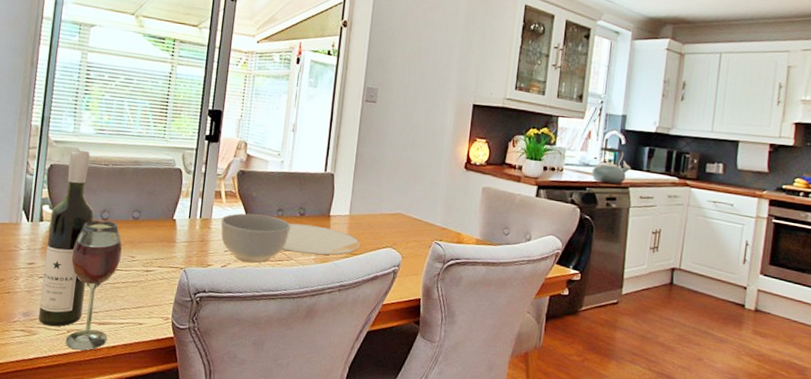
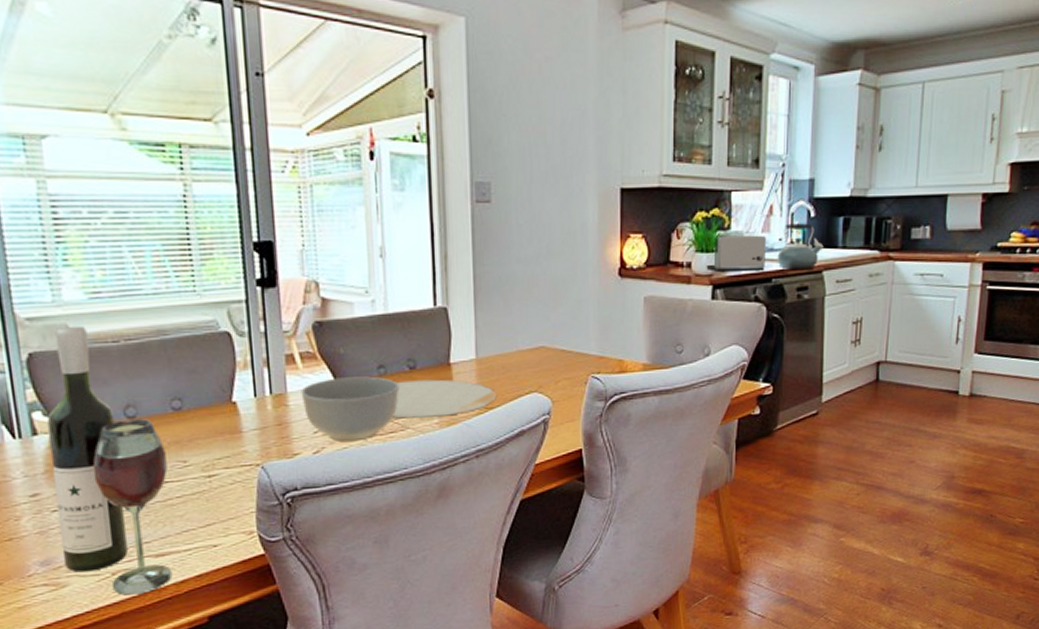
toaster: none [533,149,584,181] -> present [706,235,766,273]

